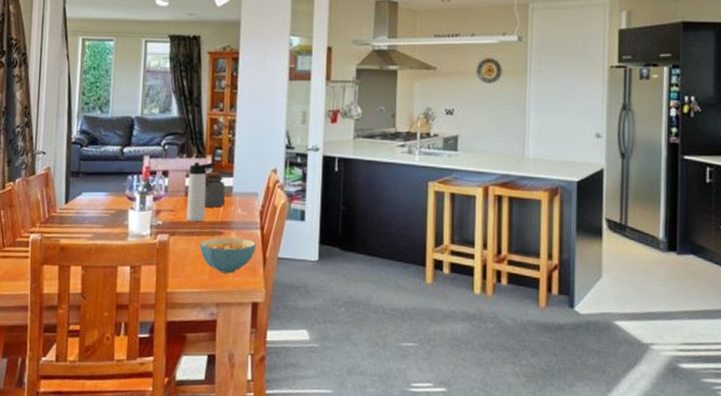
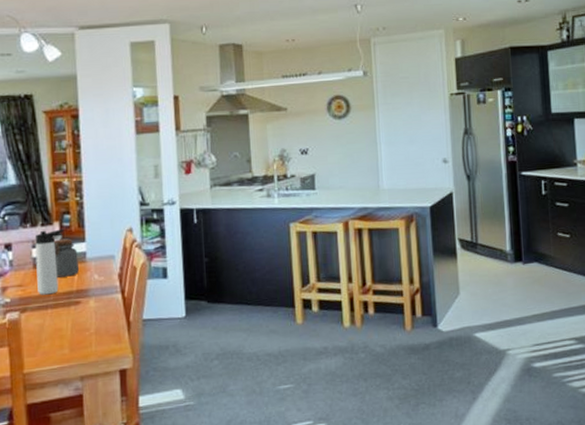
cereal bowl: present [199,237,257,274] -> none [55,304,119,345]

